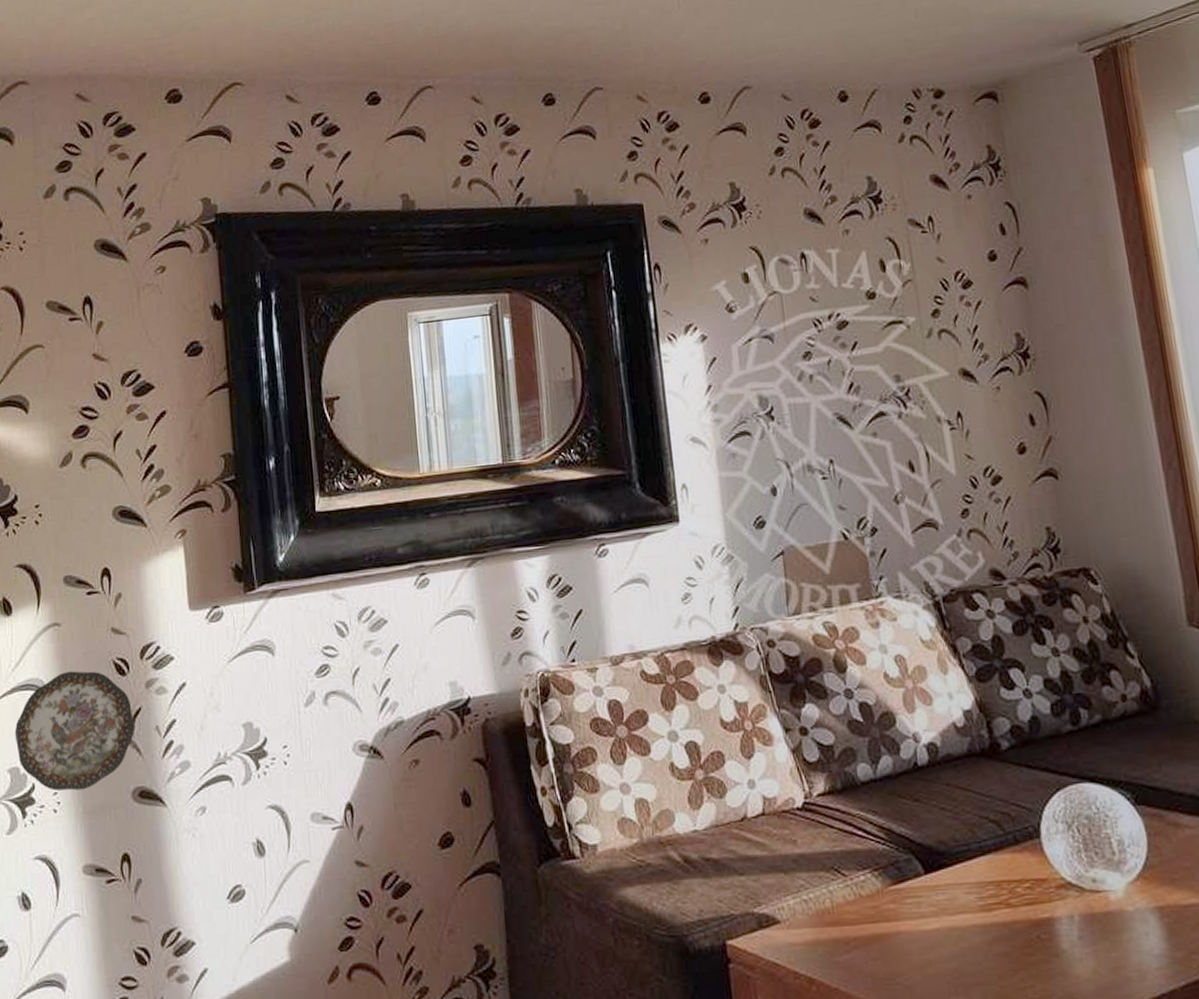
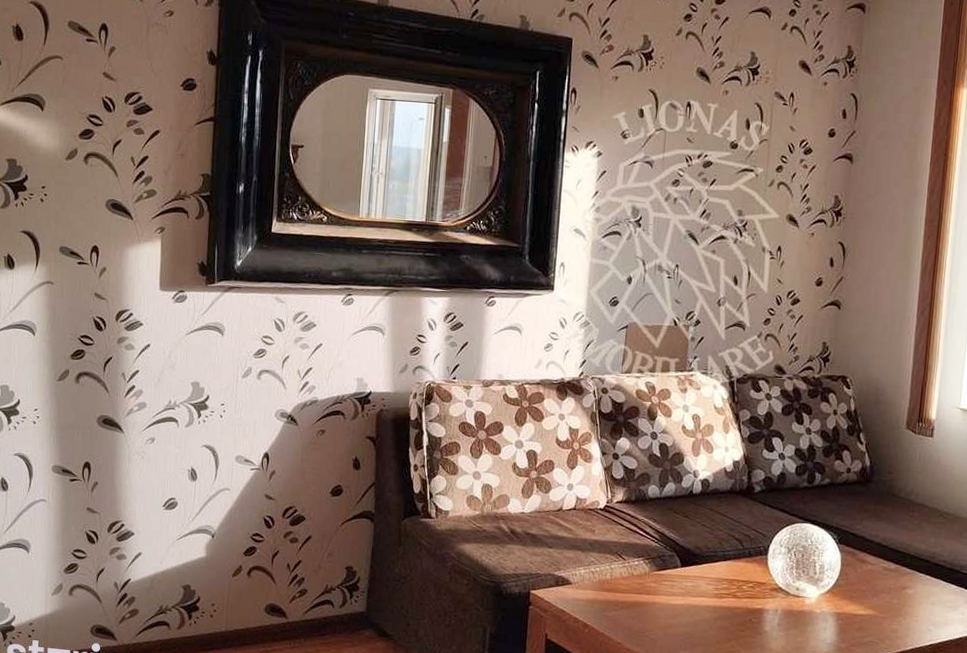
decorative plate: present [14,671,135,791] -> none [7,320,106,411]

